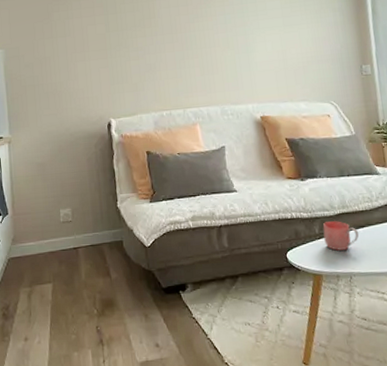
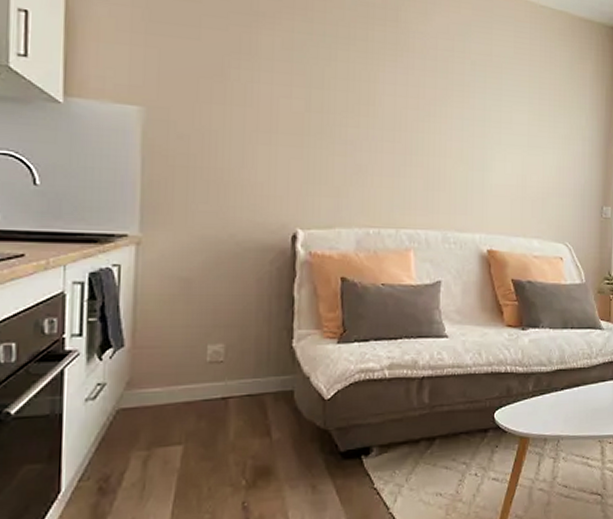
mug: present [323,221,359,251] -> none [537,378,574,411]

